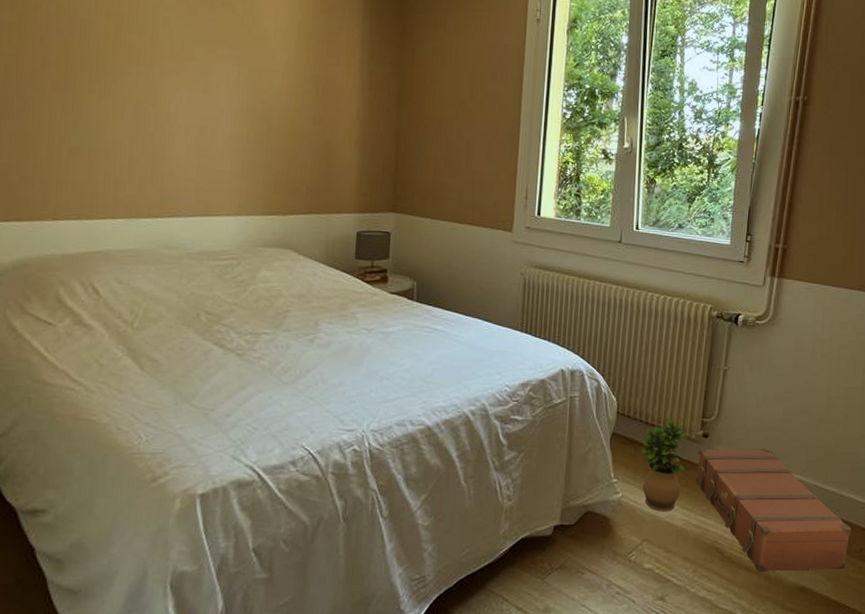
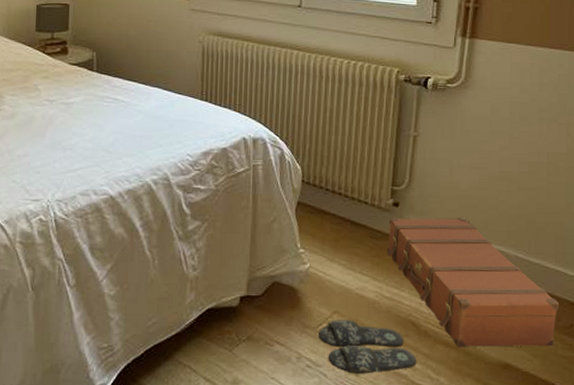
slippers: none [628,547,721,599] -> present [319,320,417,374]
potted plant: present [640,419,686,512] -> none [327,188,375,284]

